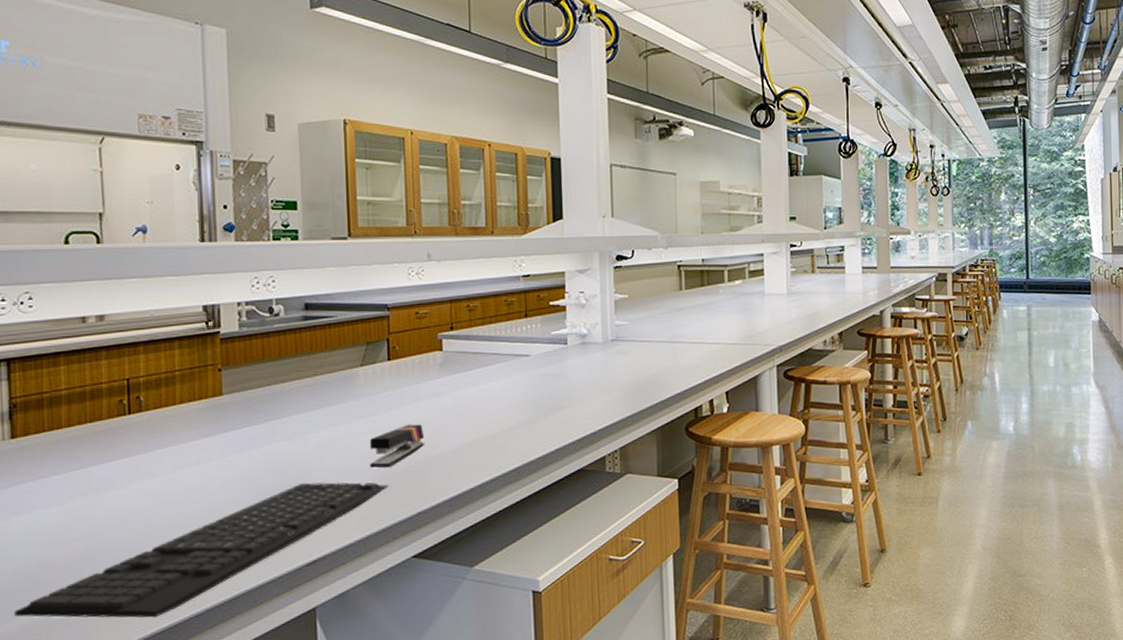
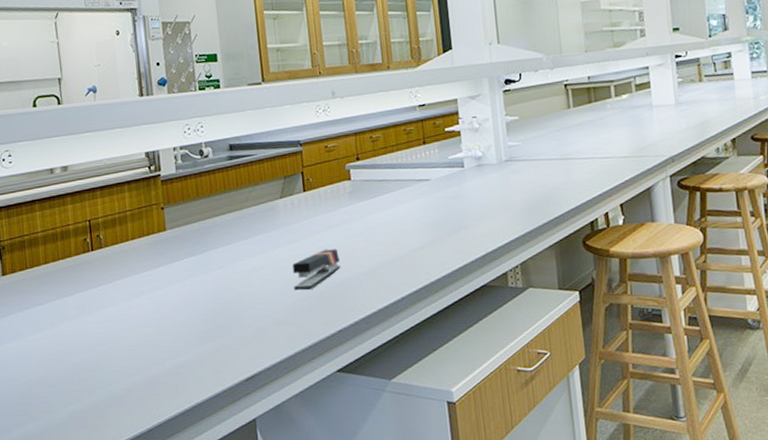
keyboard: present [14,482,389,618] -> none [13,303,311,429]

